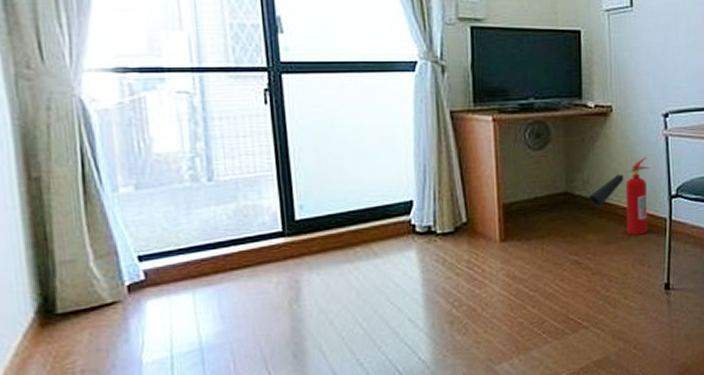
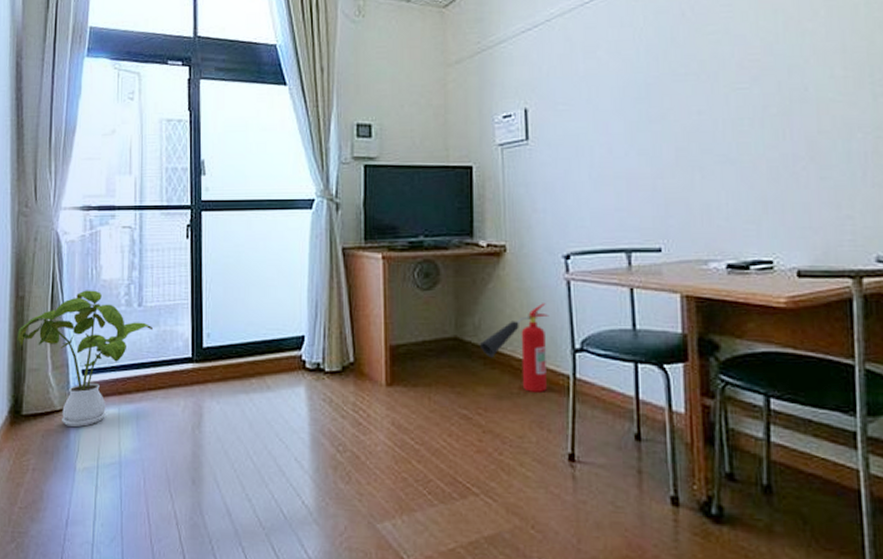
house plant: none [36,165,229,319] -> present [17,290,152,427]

